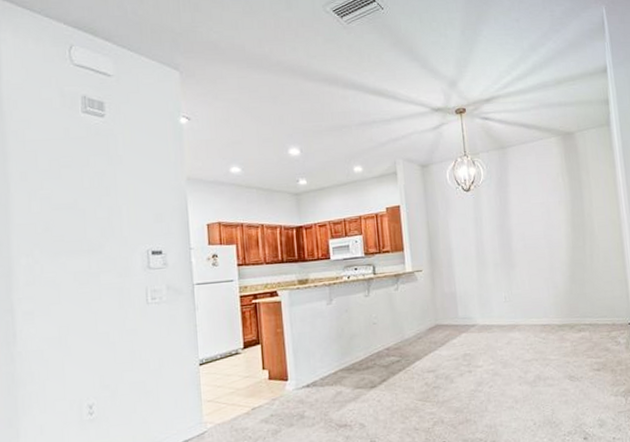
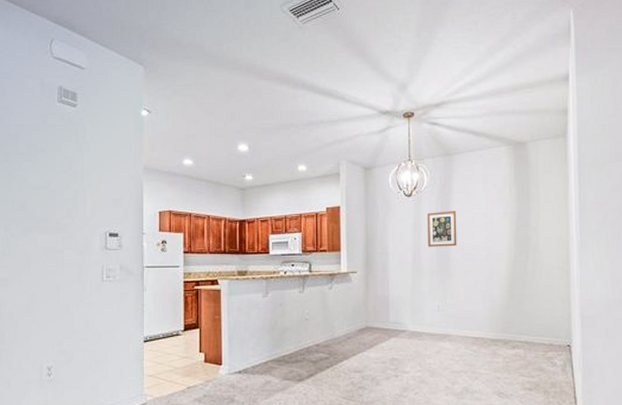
wall art: none [486,202,518,240] -> present [426,211,457,247]

